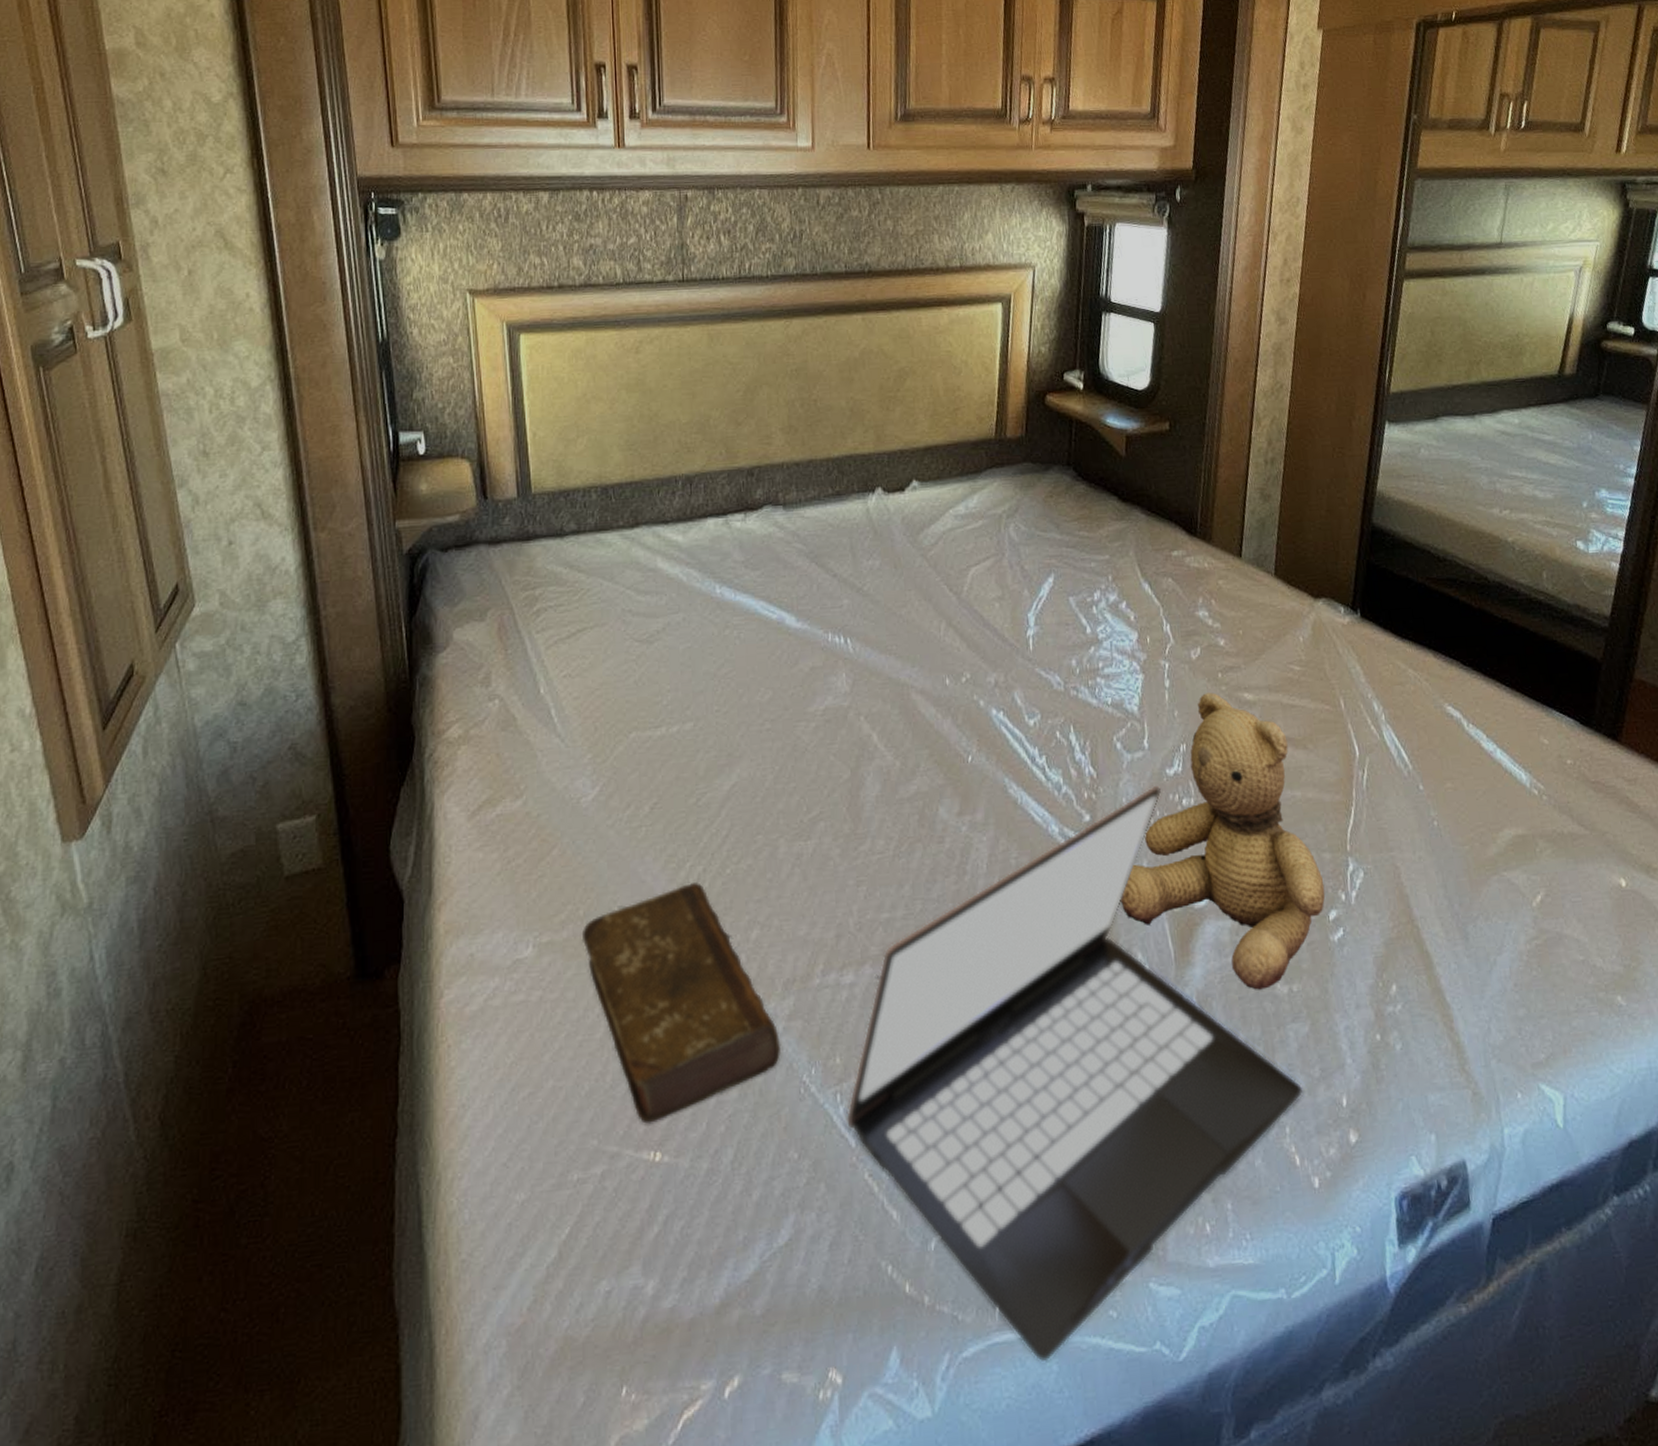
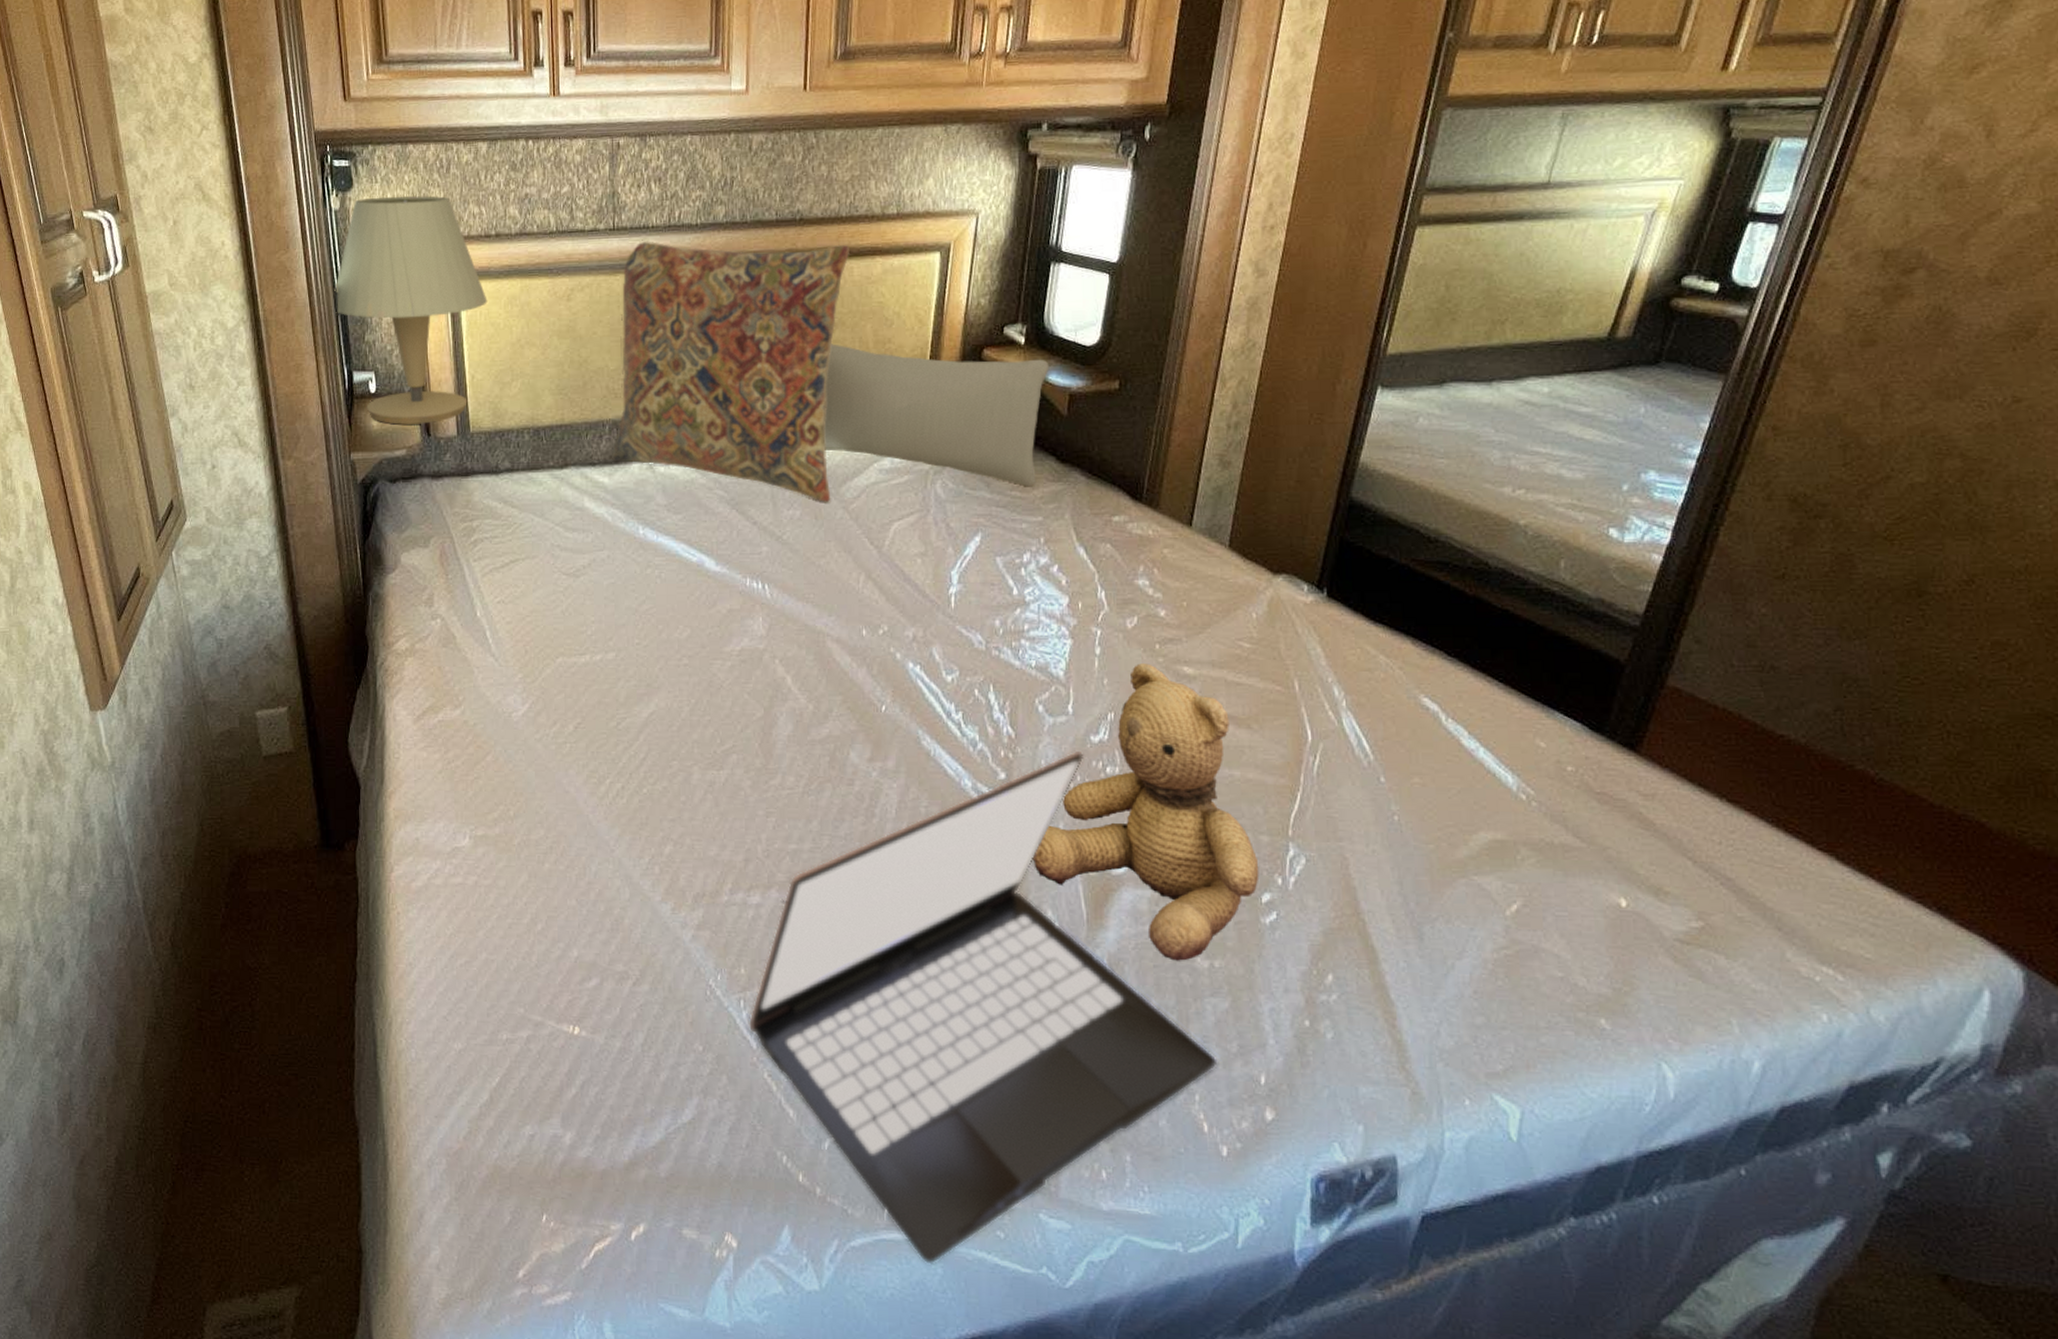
table lamp: none [378,246,550,488] -> present [334,196,488,425]
book: present [581,881,781,1124] -> none [511,797,690,1001]
pillow: none [684,291,917,551] -> present [611,239,849,502]
pillow: none [898,392,1107,527] -> present [824,344,1050,487]

